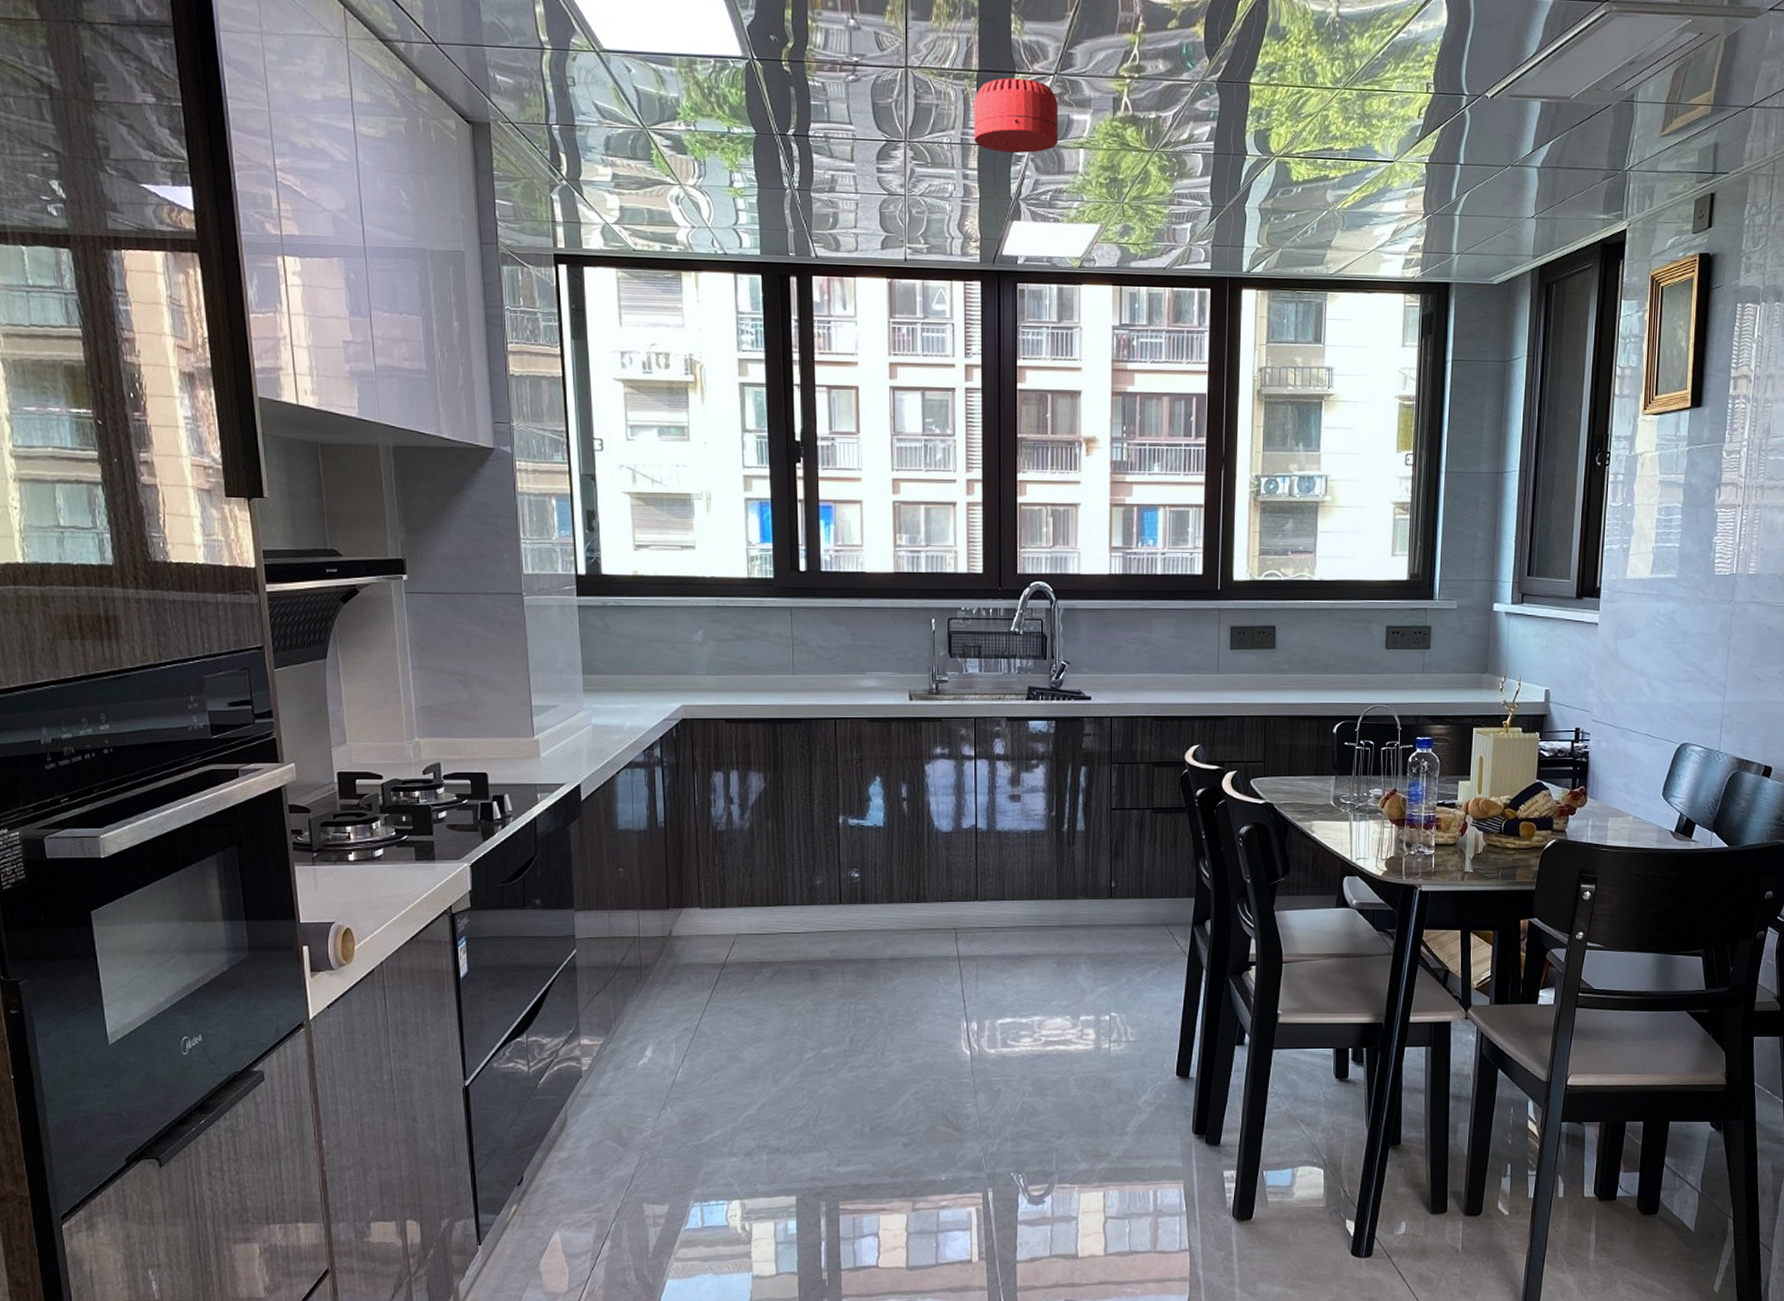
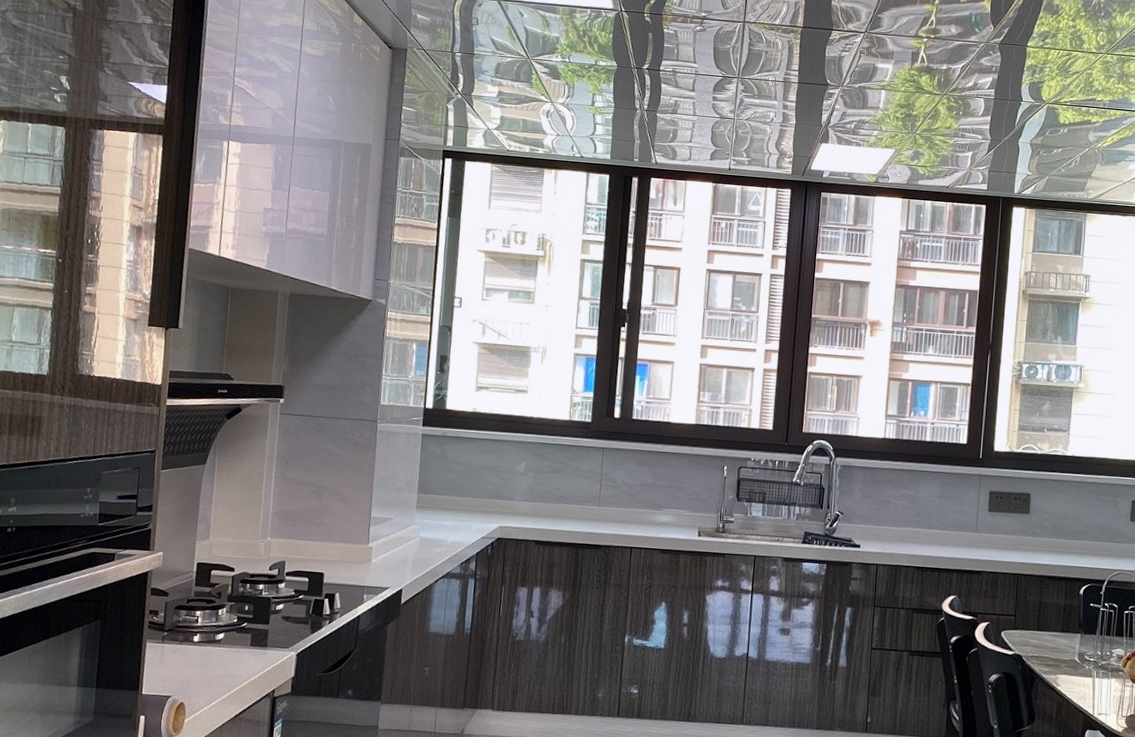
smoke detector: present [974,78,1059,153] -> none [794,33,867,92]

